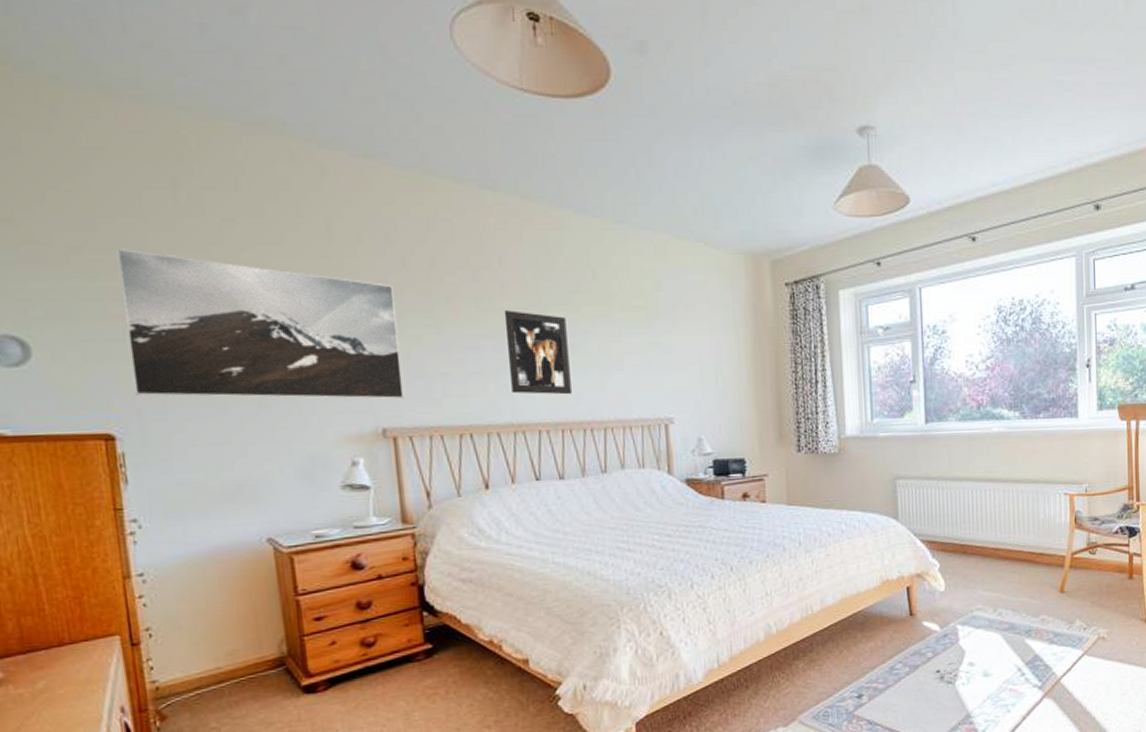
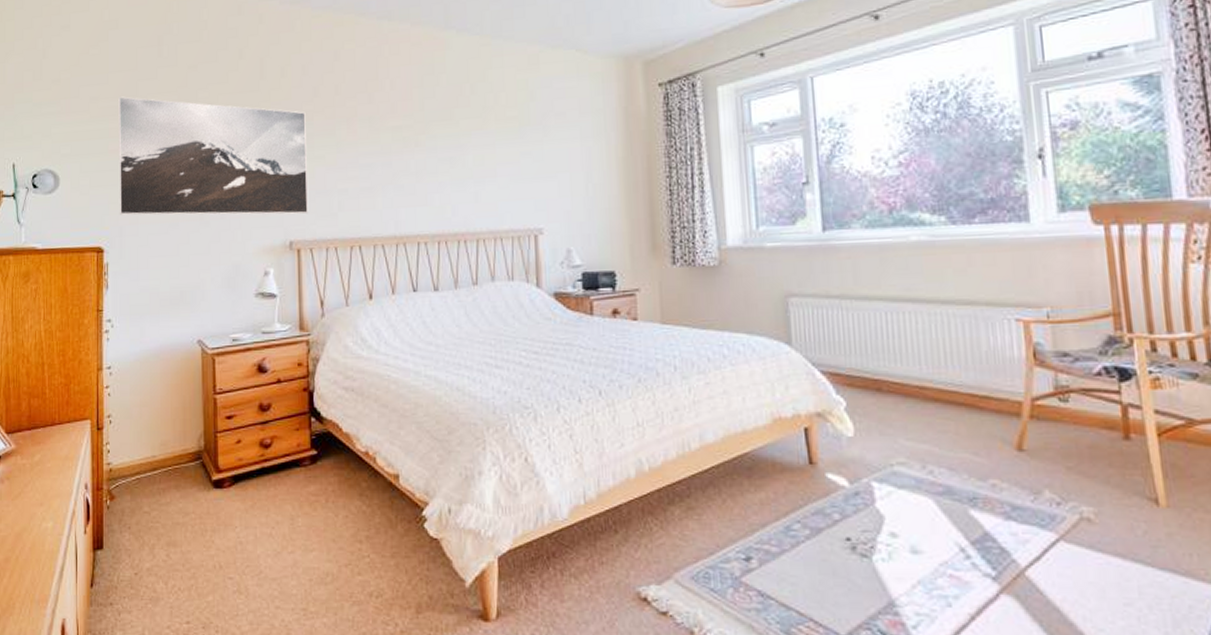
wall art: present [504,310,572,395] -> none [393,128,448,207]

